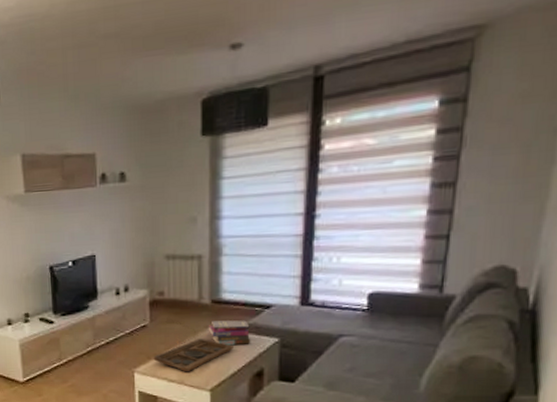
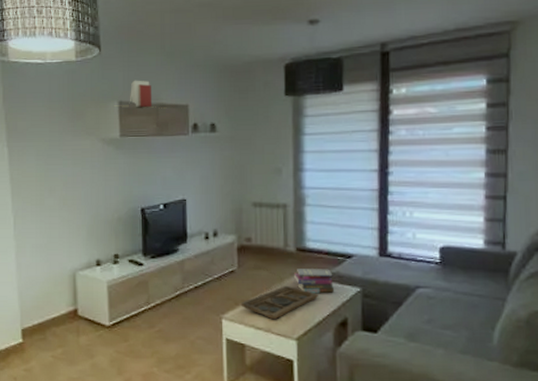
books: none [32,129,57,162] -> present [129,80,153,109]

